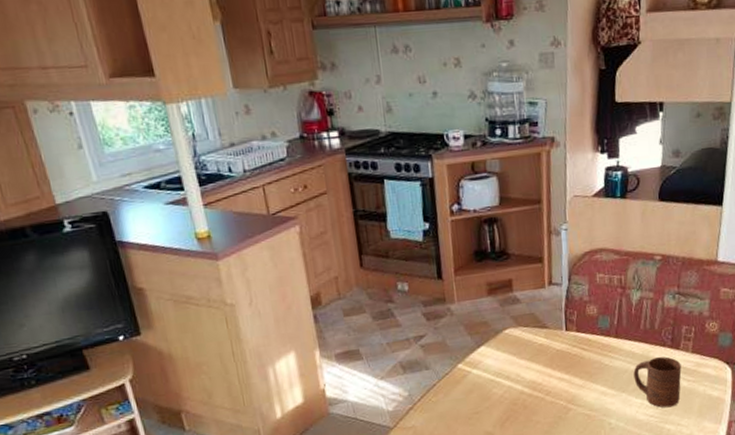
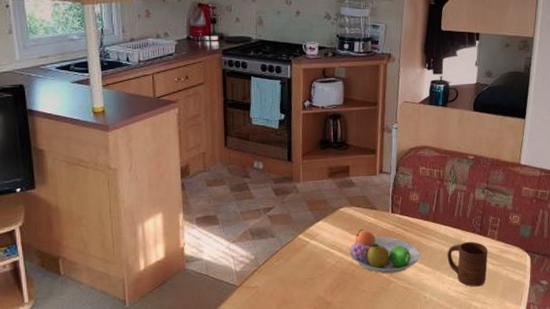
fruit bowl: none [518,352,602,401] -> present [349,229,420,274]

